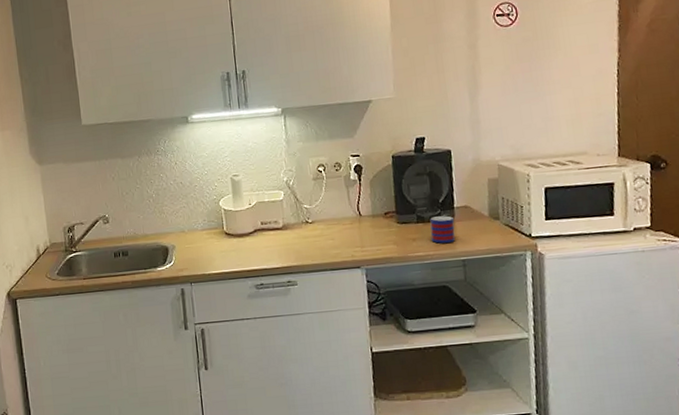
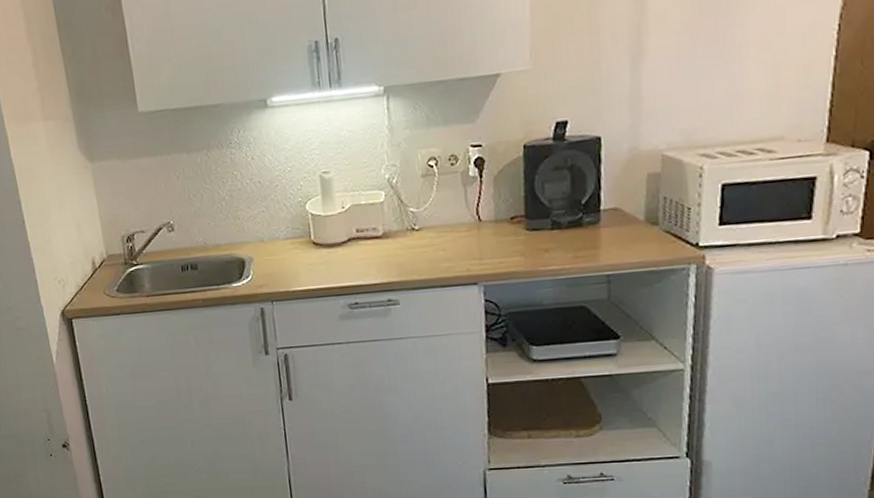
mug: present [430,215,456,244] -> none [567,220,600,255]

